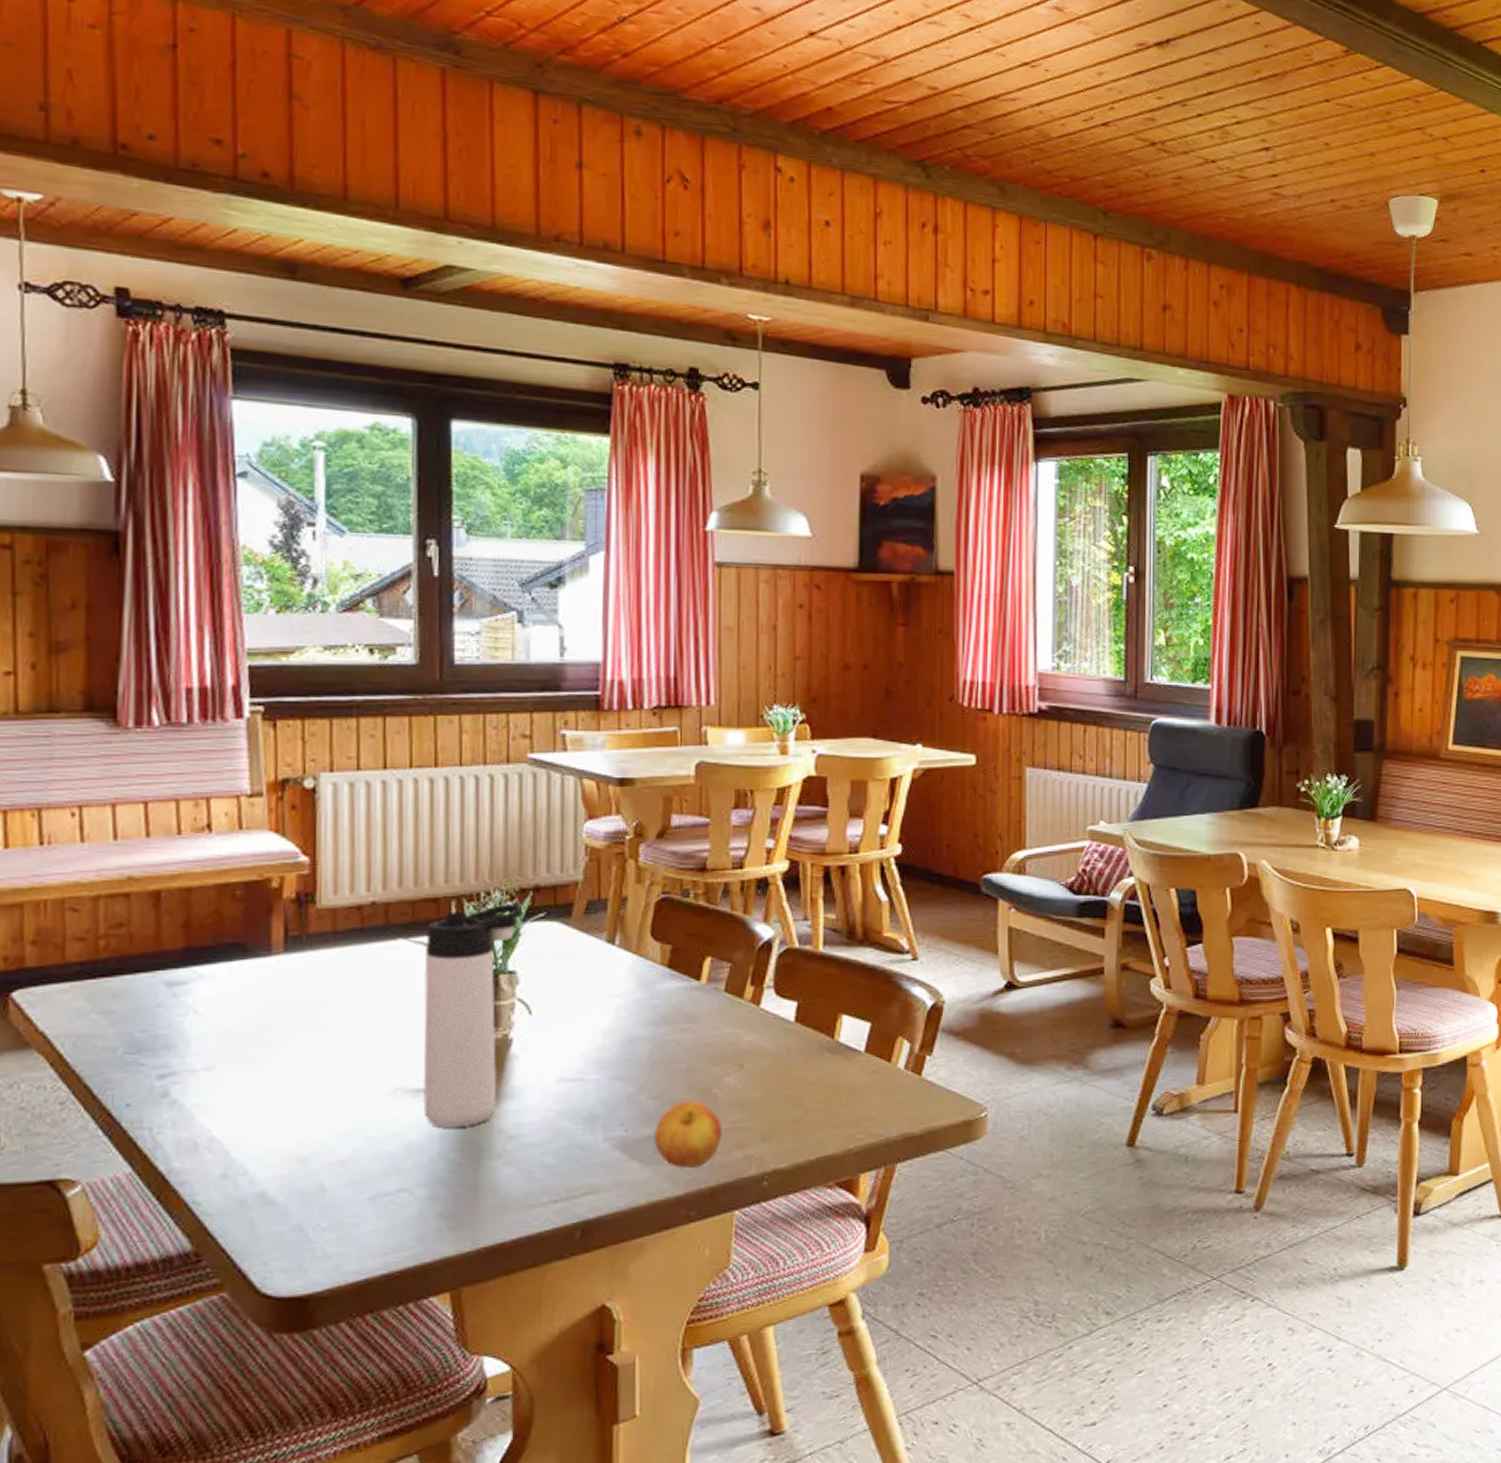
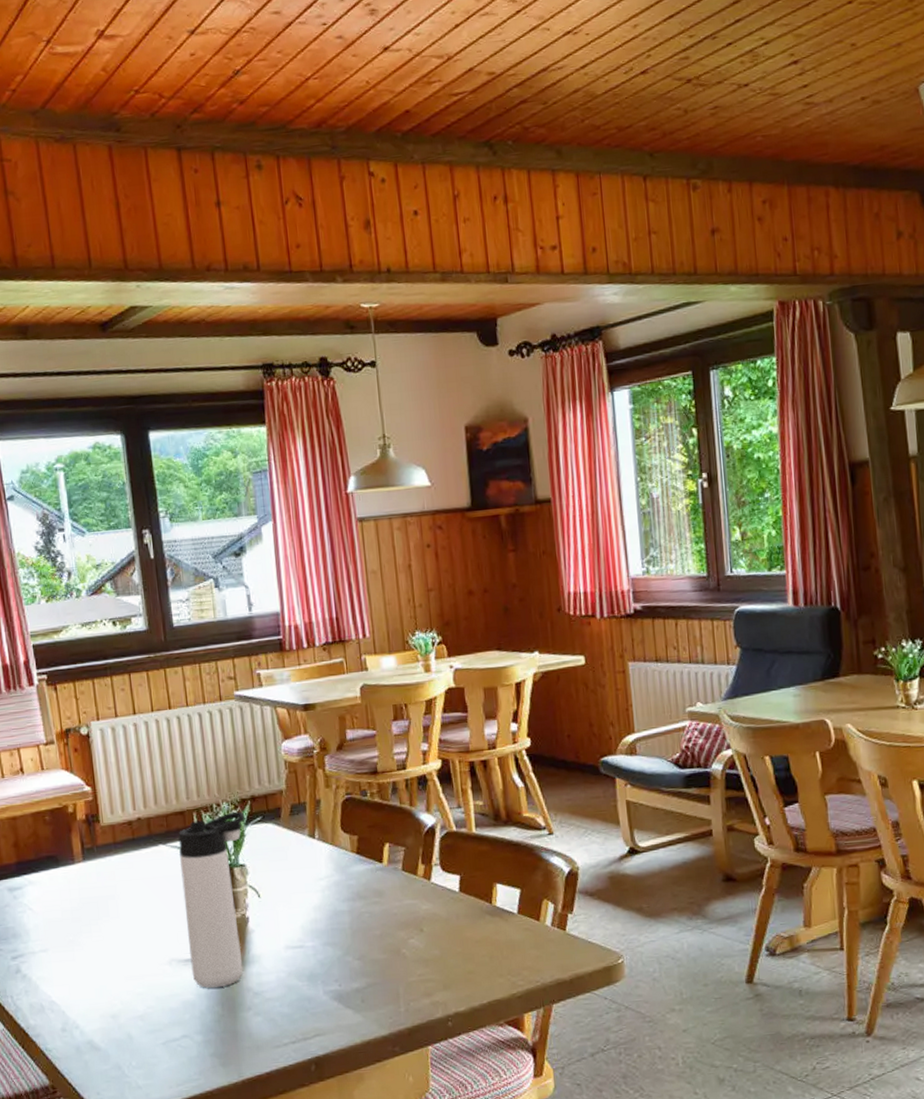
apple: present [654,1101,722,1168] -> none [361,959,413,1014]

